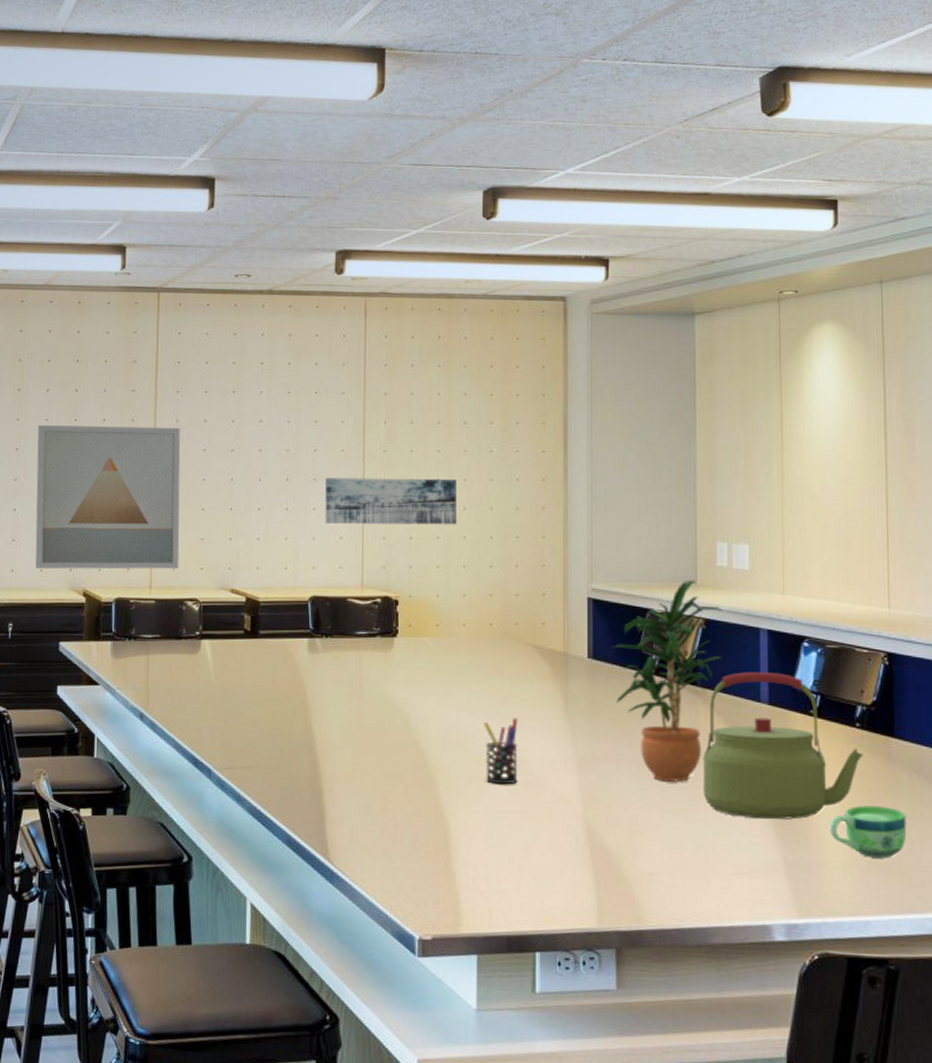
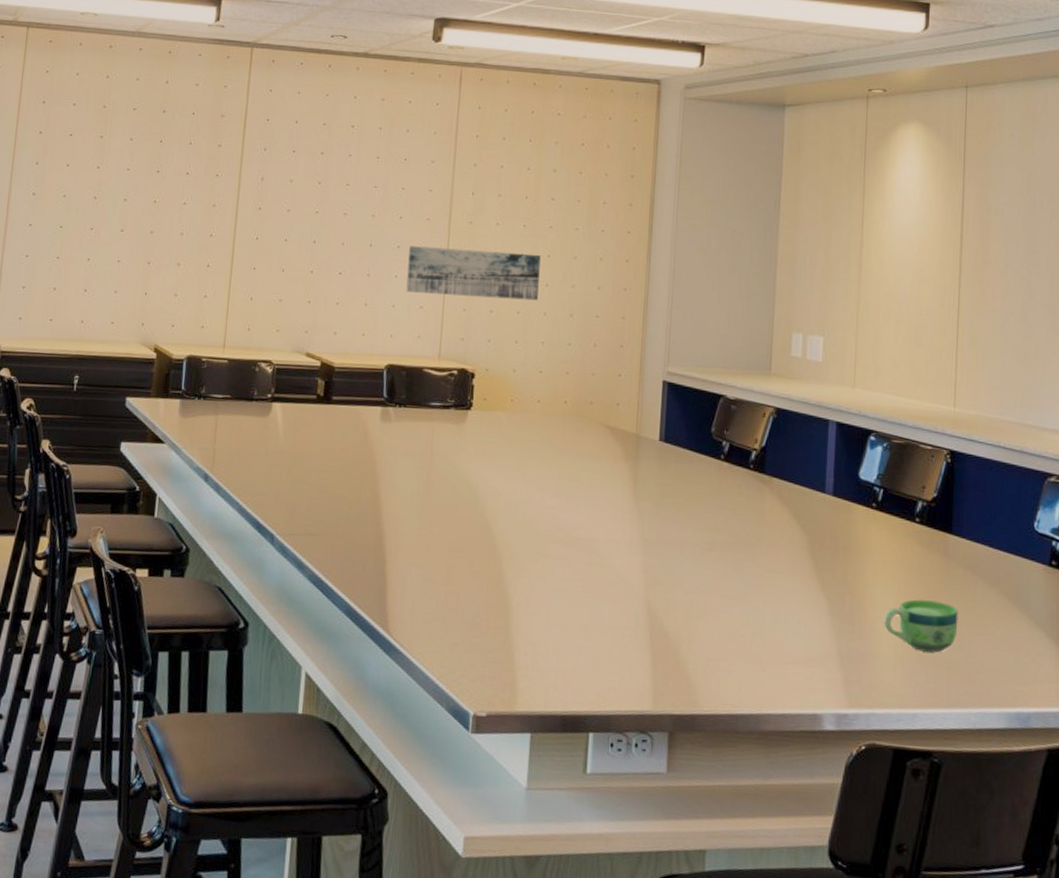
wall art: present [35,424,180,569] -> none [106,174,265,330]
pen holder: present [484,718,518,785] -> none [551,497,587,564]
potted plant: present [612,579,723,782] -> none [683,368,794,569]
kettle: present [702,672,864,820] -> none [763,462,921,611]

